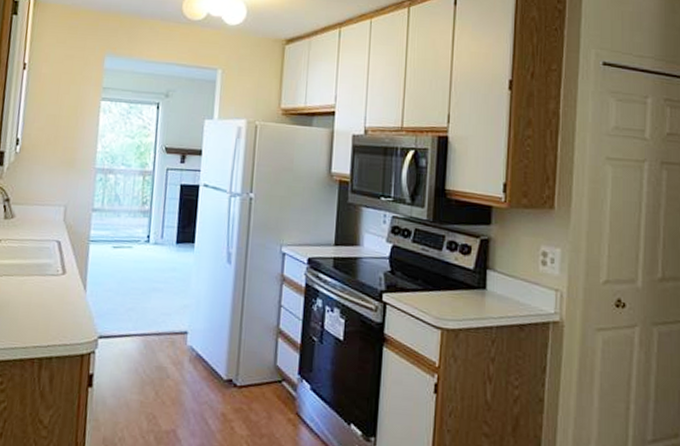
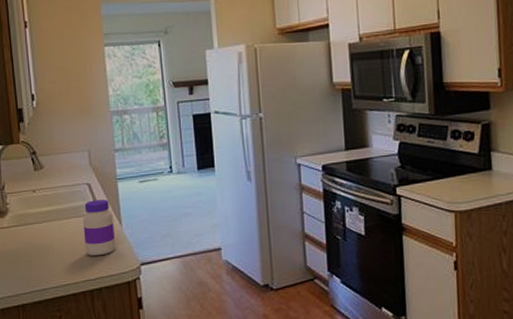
jar: none [42,259,79,322] -> present [82,199,116,256]

